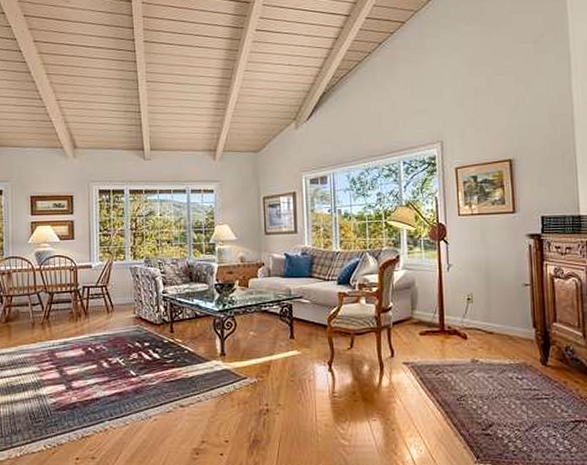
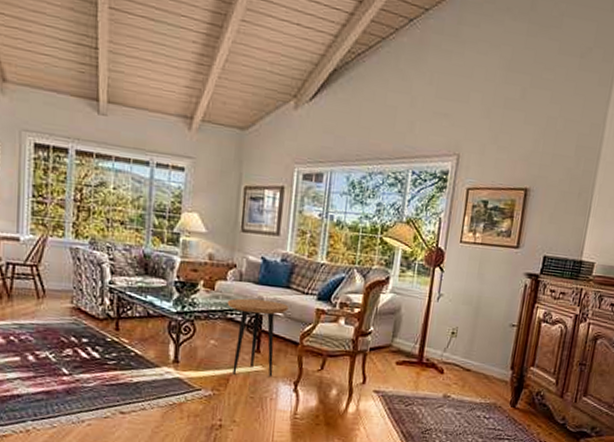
side table: none [260,290,314,361] -> present [227,298,289,376]

